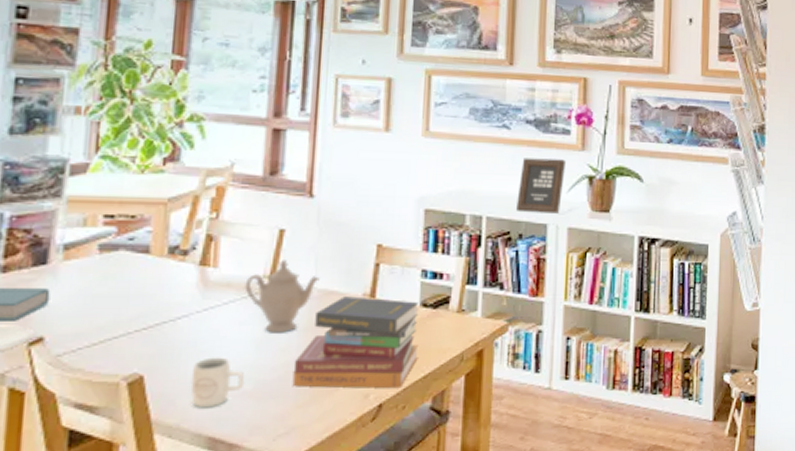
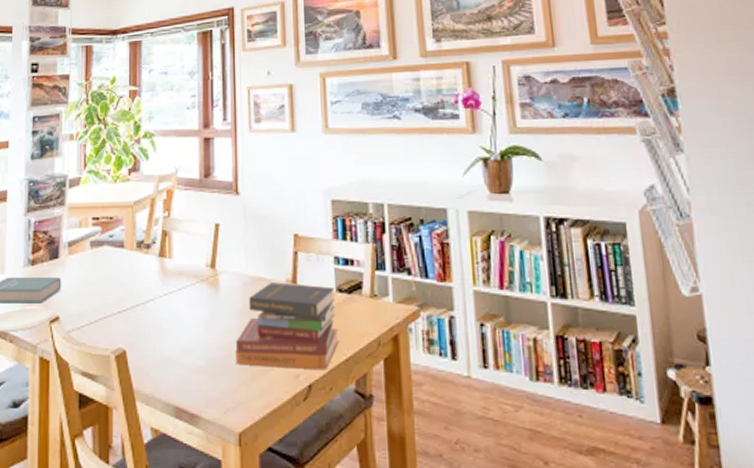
mug: present [190,357,245,408] -> none [159,336,199,381]
teapot: present [244,258,320,333] -> none [193,249,250,316]
picture frame: present [516,158,567,214] -> none [414,143,459,198]

